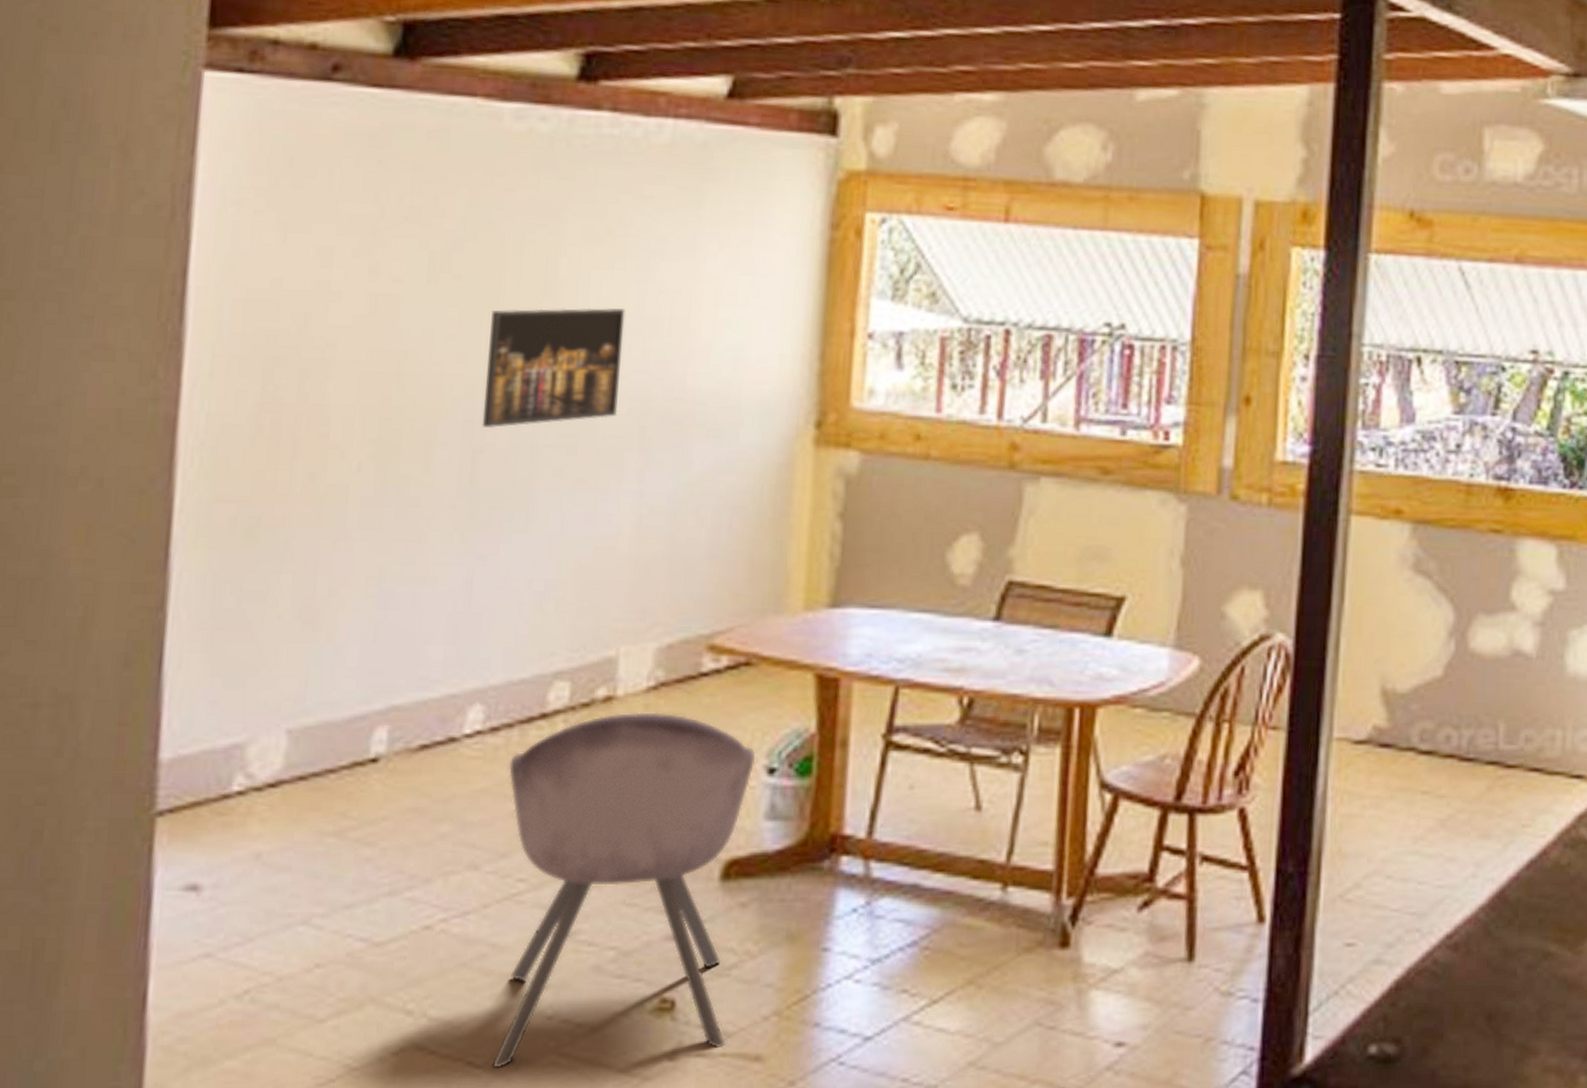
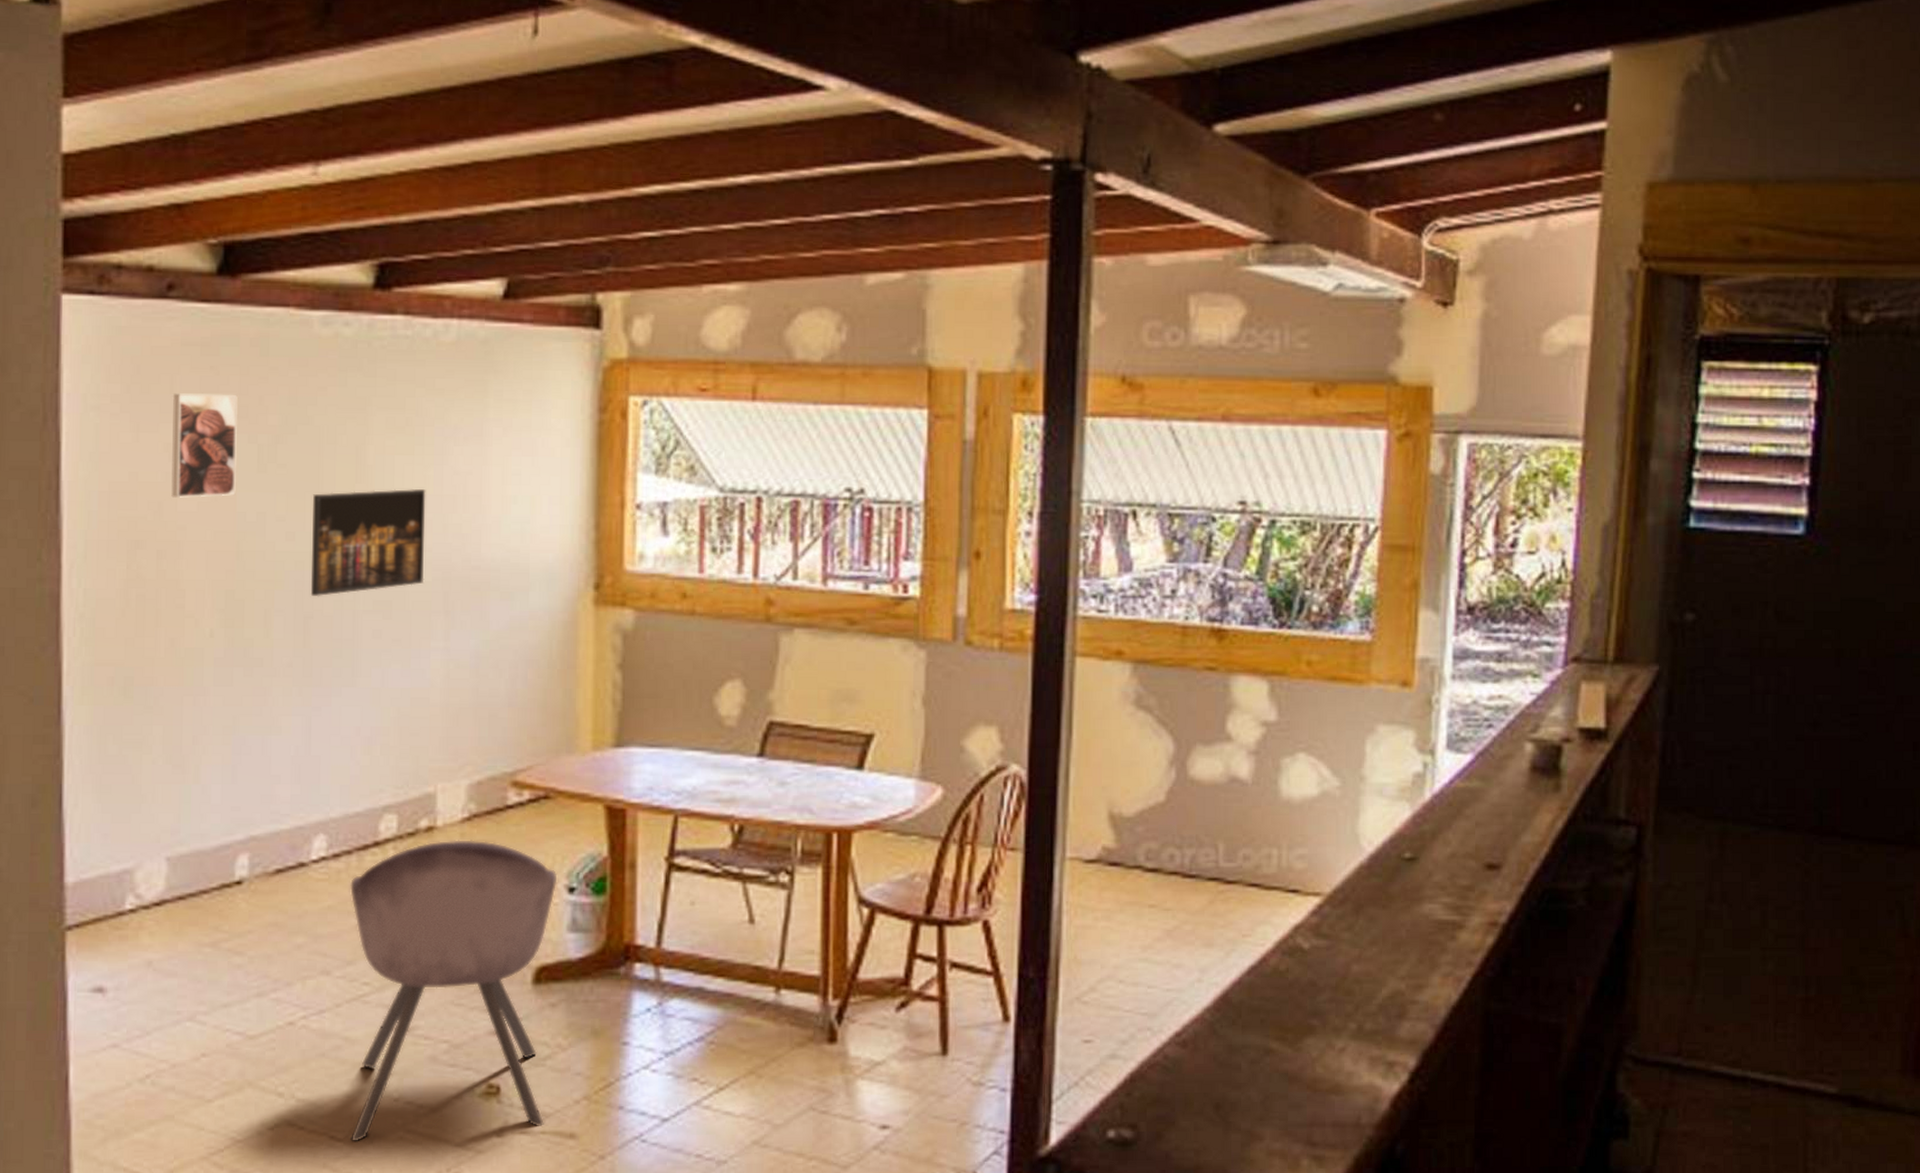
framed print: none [321,189,409,311] -> present [171,393,238,499]

